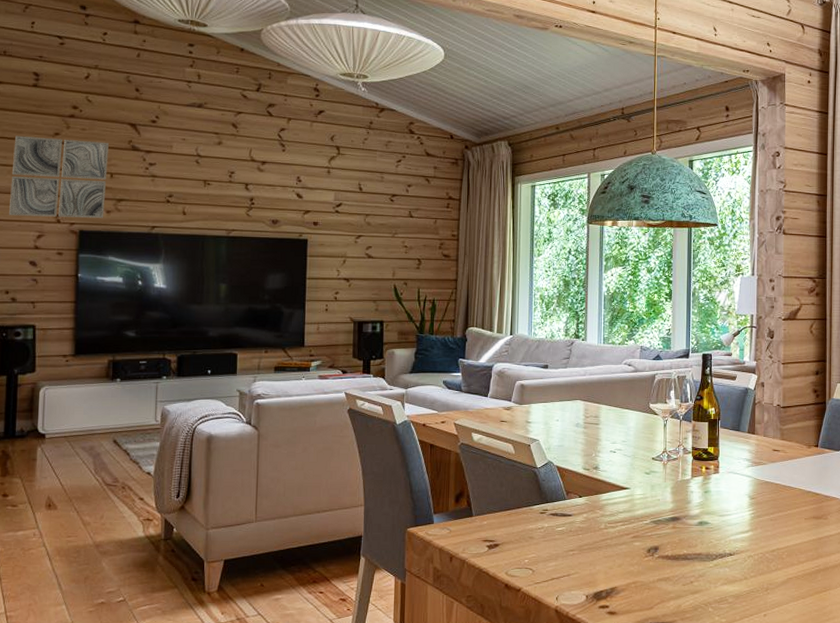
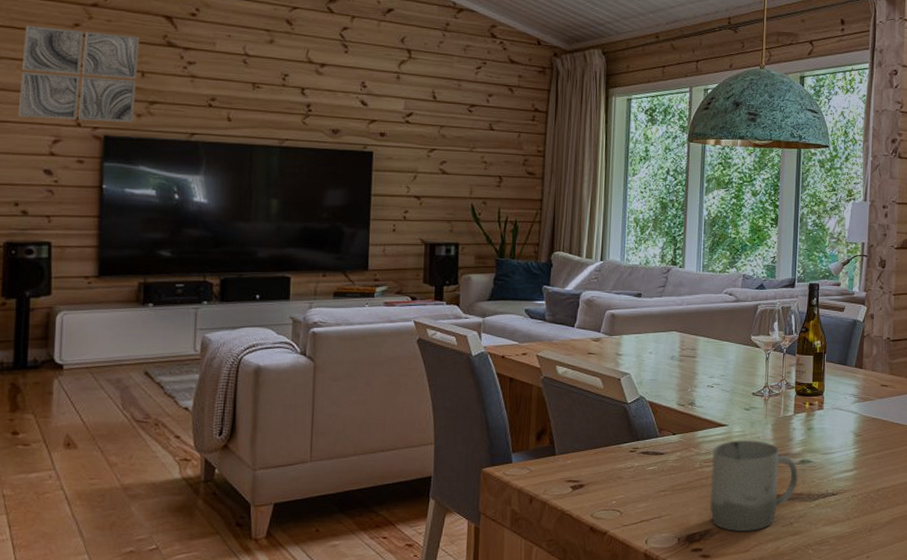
cup: none [615,503,697,589] -> present [710,440,798,531]

